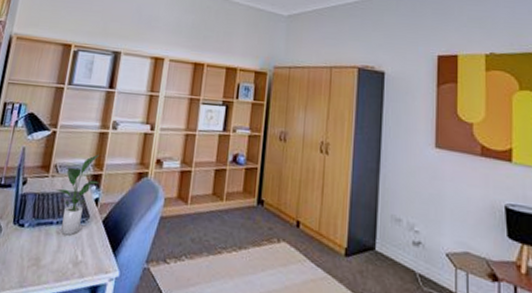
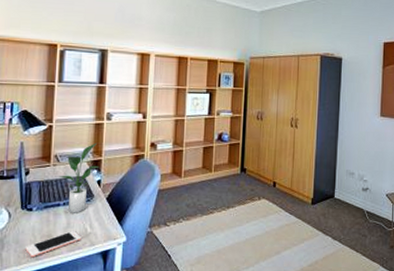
cell phone: none [10,255,71,284] -> present [25,230,82,258]

